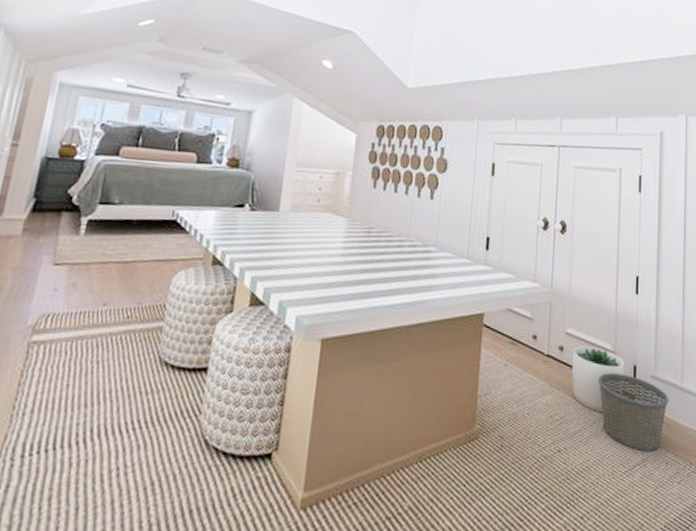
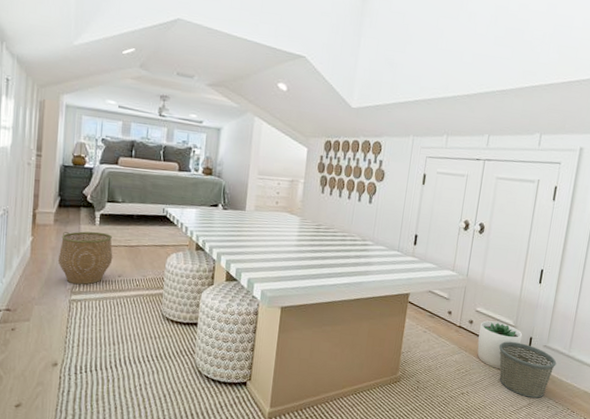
basket: none [19,243,101,320] -> present [57,231,113,285]

